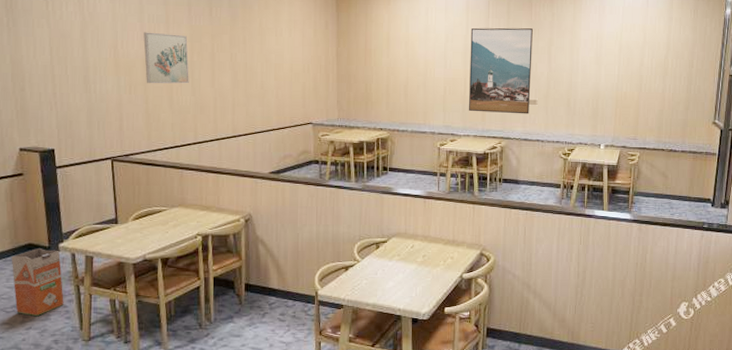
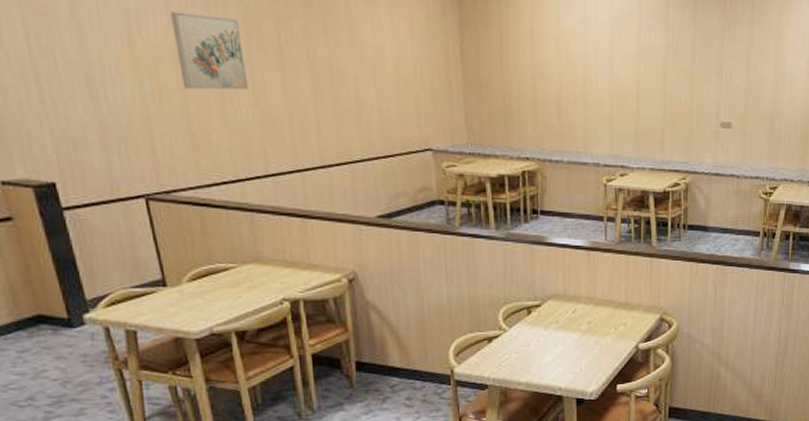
waste bin: present [11,248,64,317] -> none [13,321,103,411]
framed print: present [469,27,533,114] -> none [644,21,727,141]

